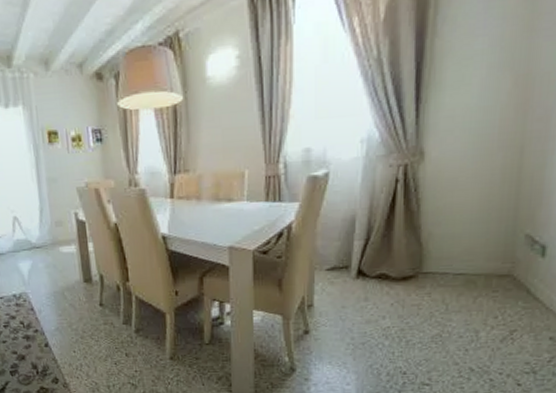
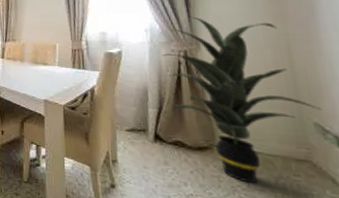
indoor plant: none [377,116,537,307] -> present [162,16,322,184]

